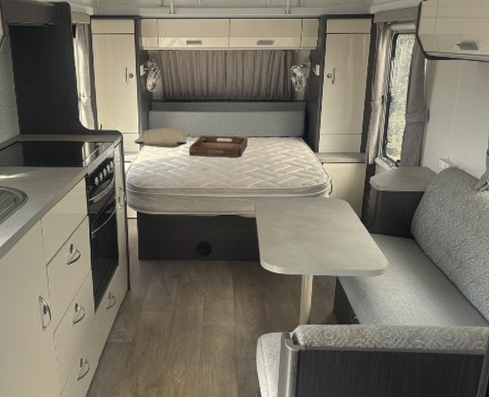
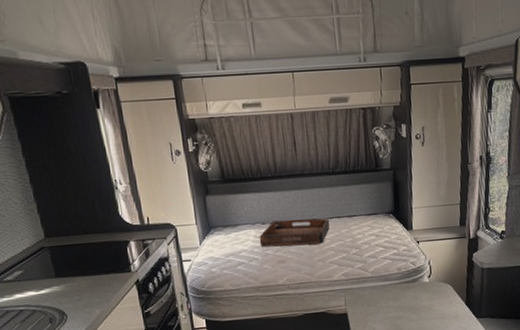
pillow: present [134,128,190,148] -> none [191,214,260,240]

